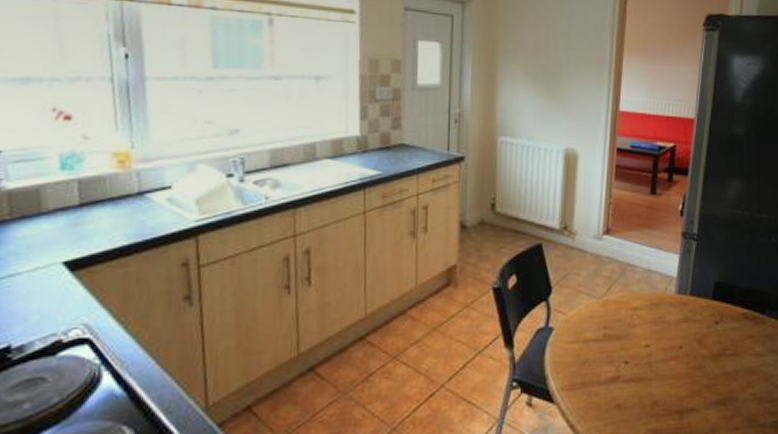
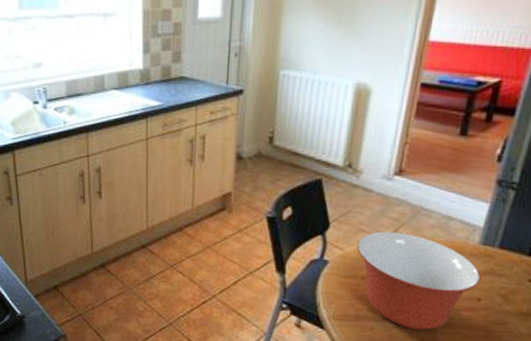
mixing bowl: none [577,290,680,387] -> present [356,231,481,330]

